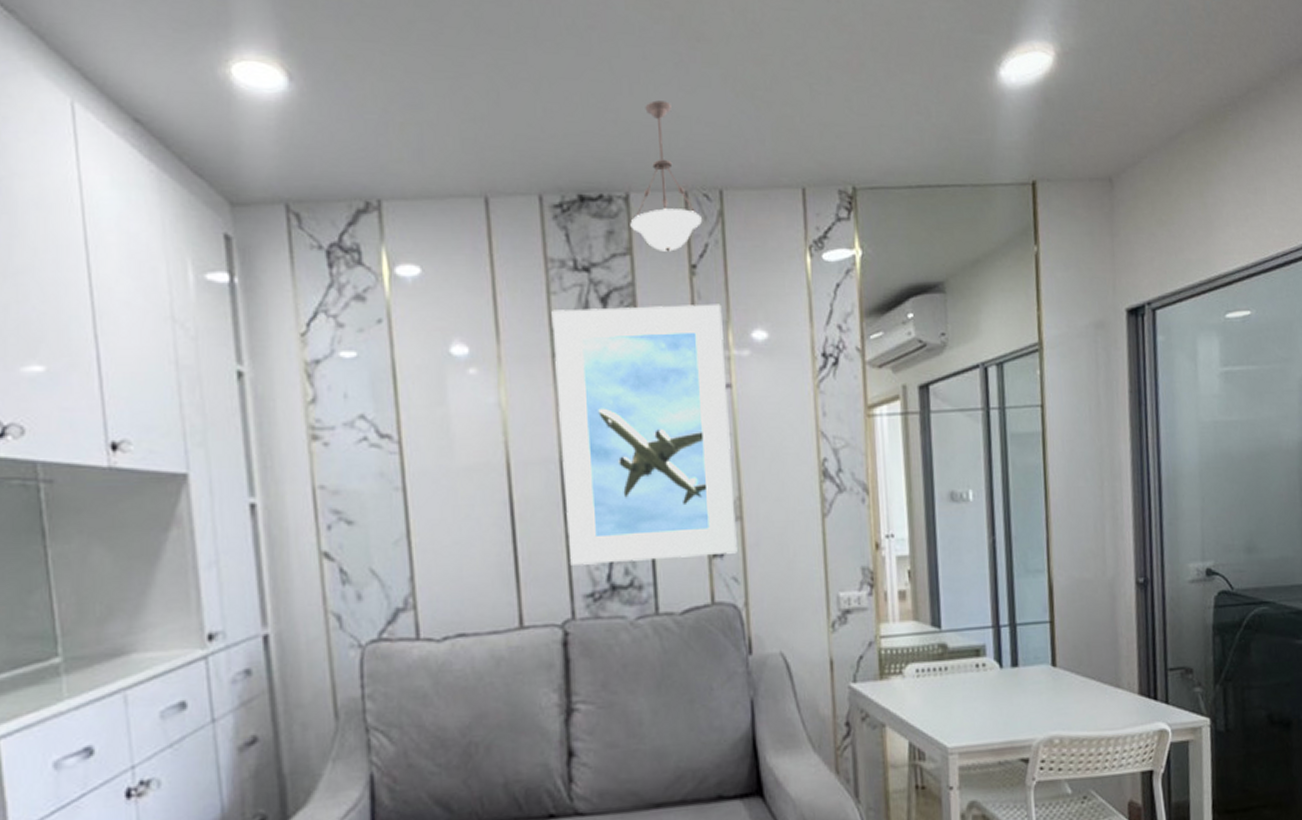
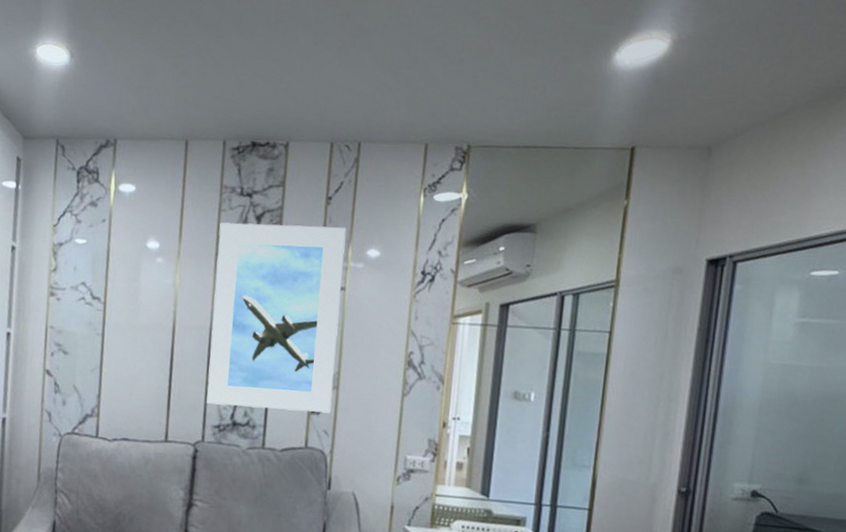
pendant light: present [630,100,702,252] -> none [286,75,341,186]

